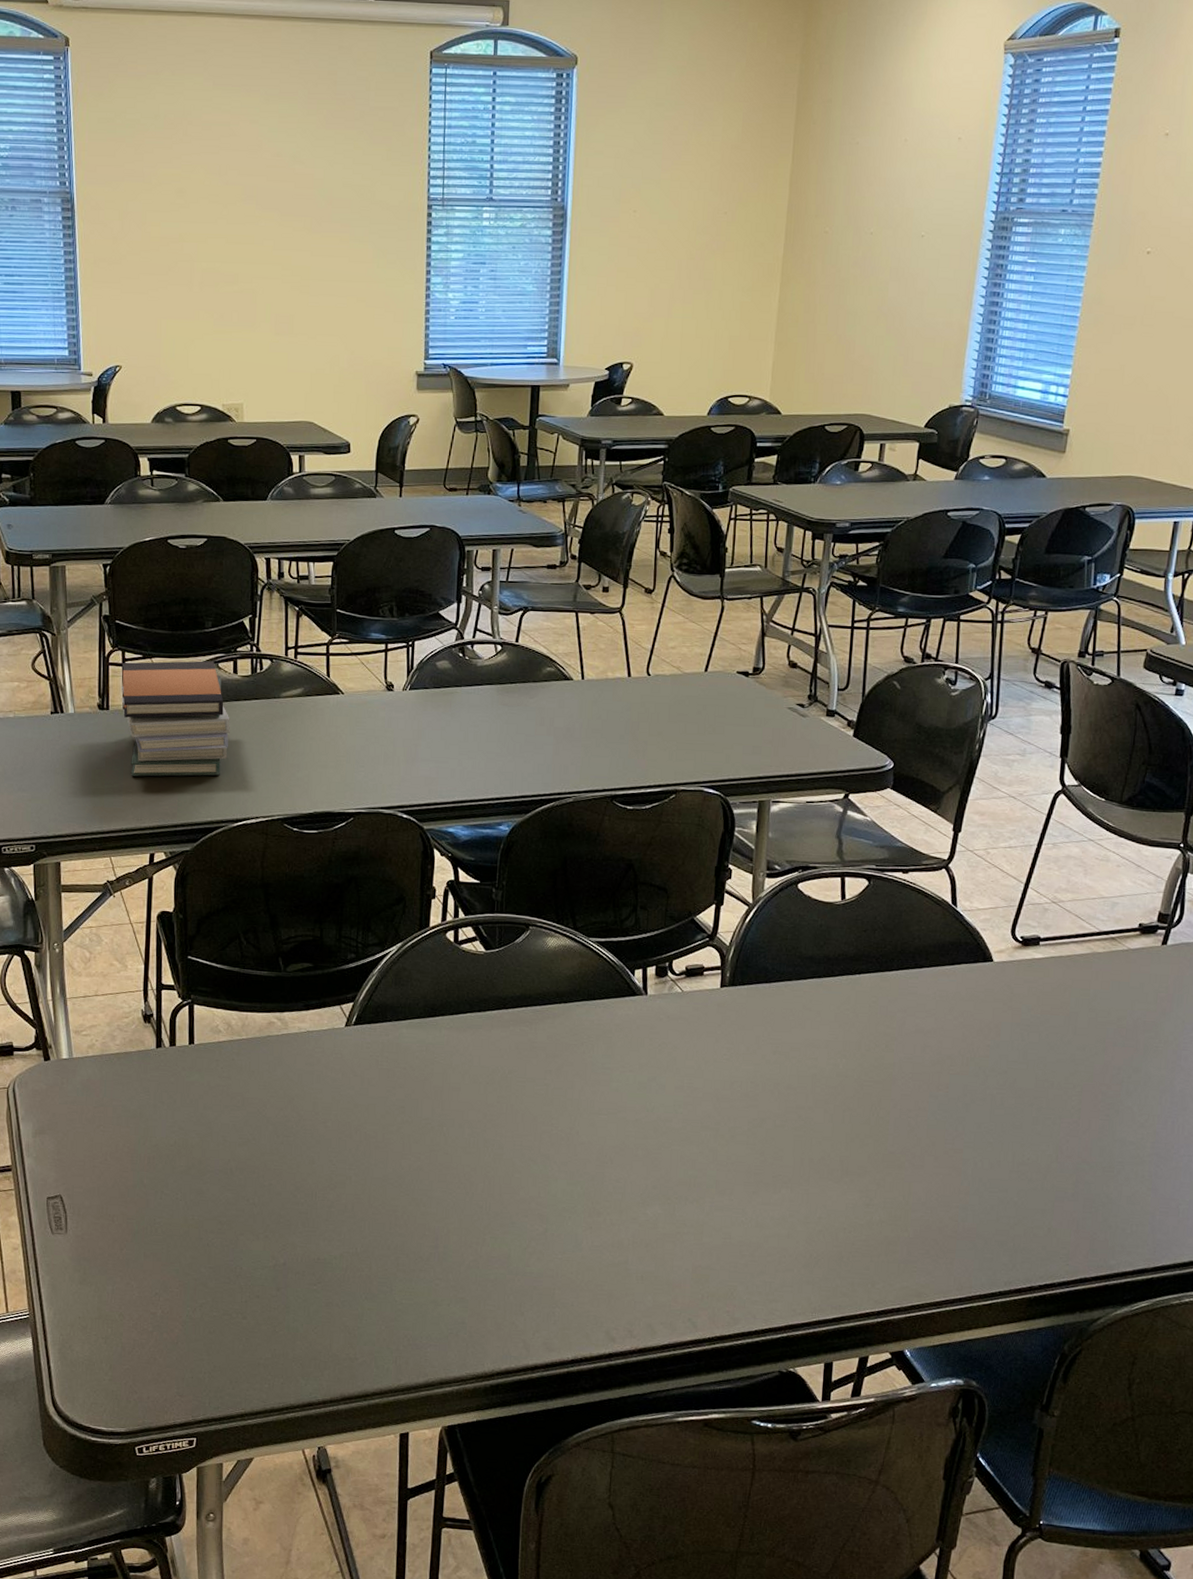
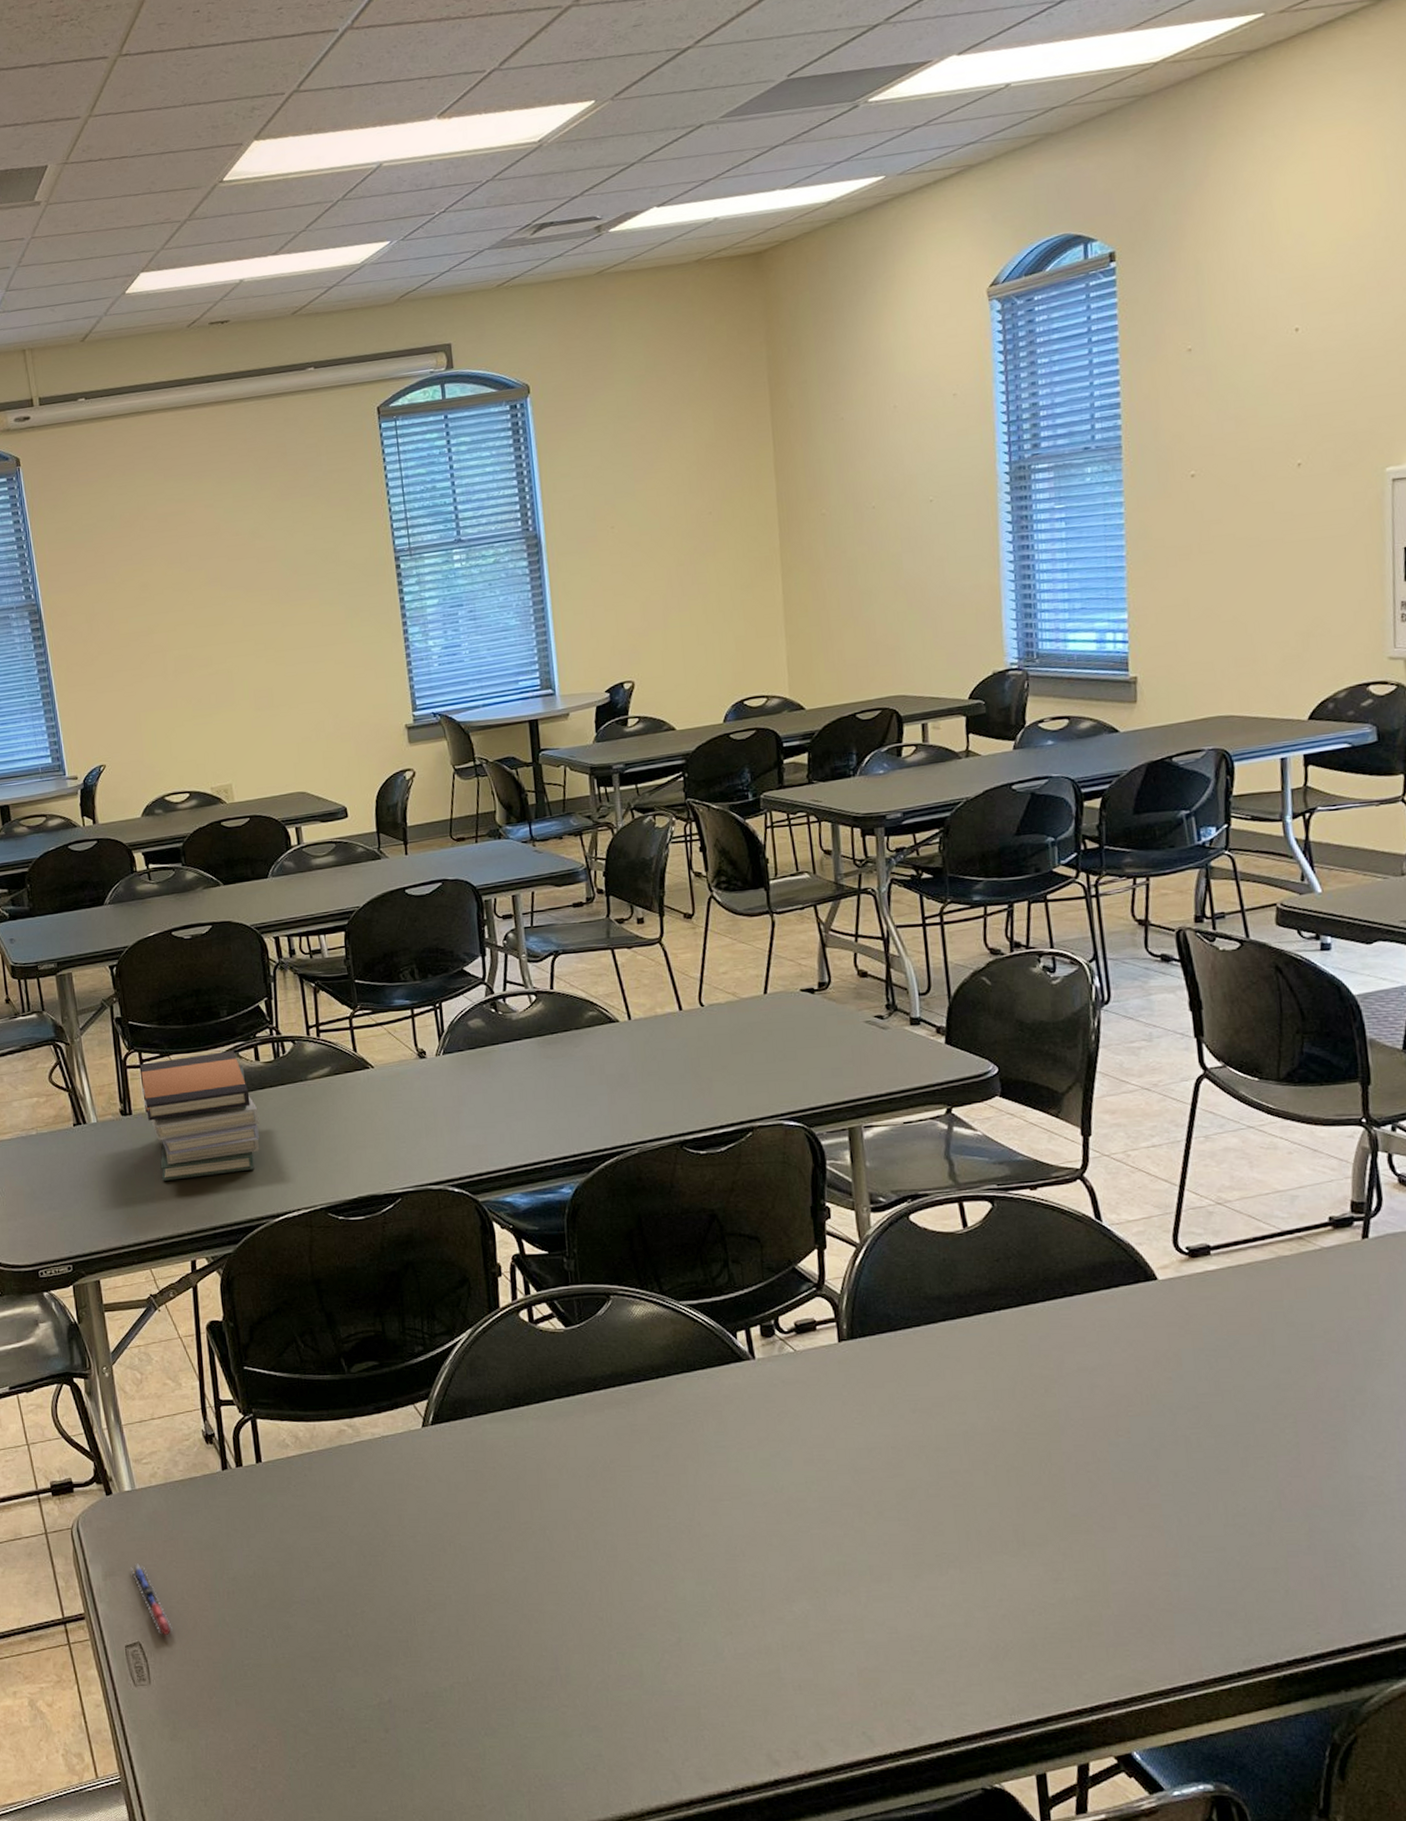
pen: none [60,1125,93,1191] -> present [131,1563,173,1635]

